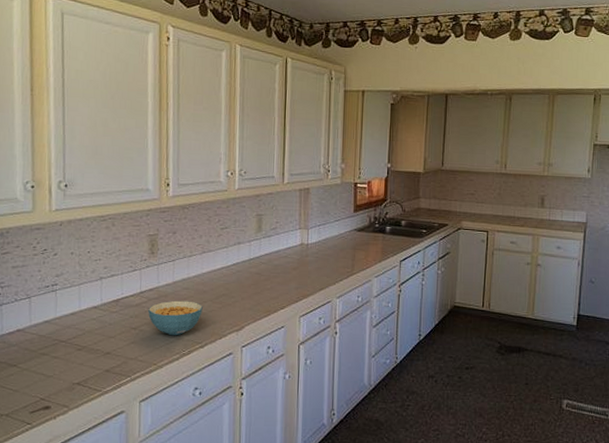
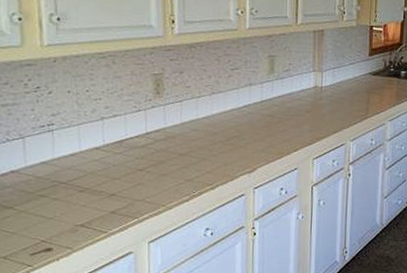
cereal bowl: present [148,300,203,336] -> none [155,142,213,178]

